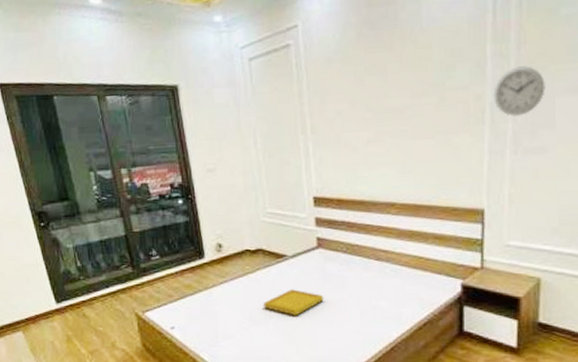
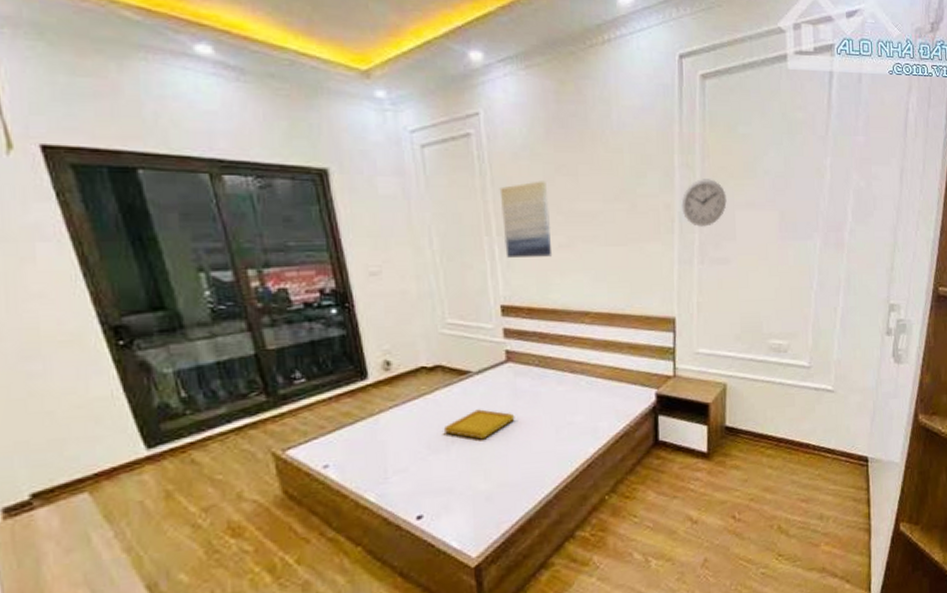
wall art: none [314,81,361,153] -> present [499,181,553,257]

